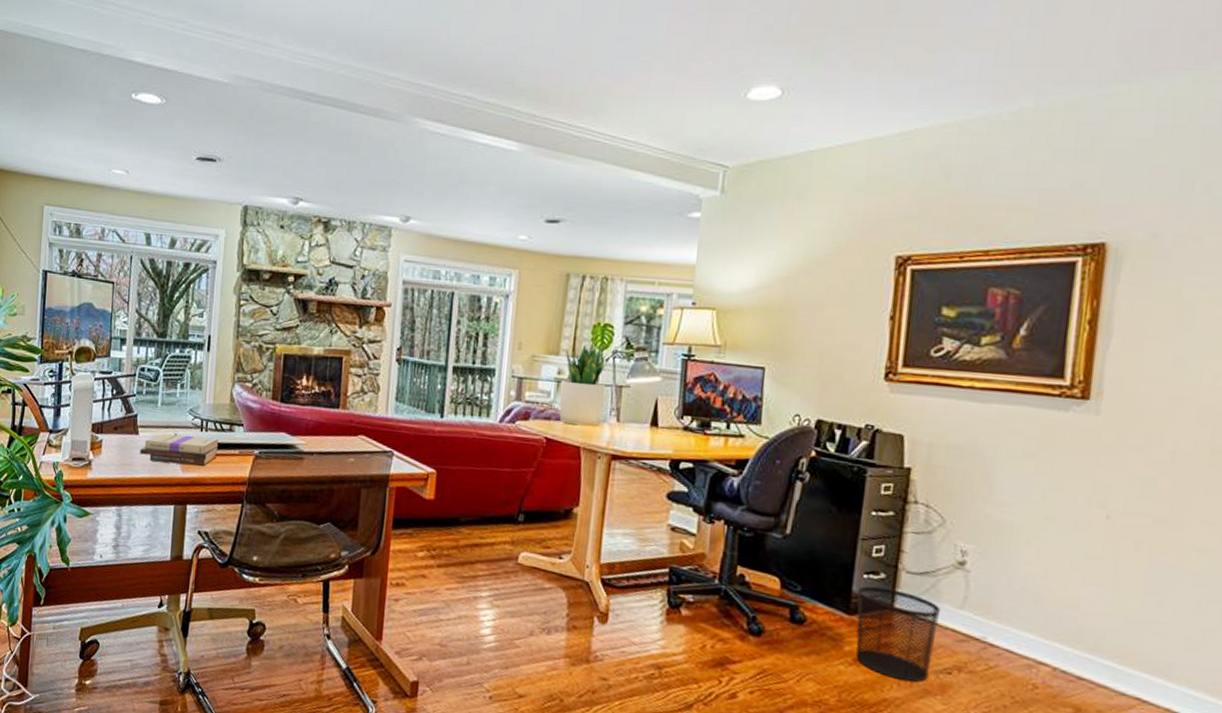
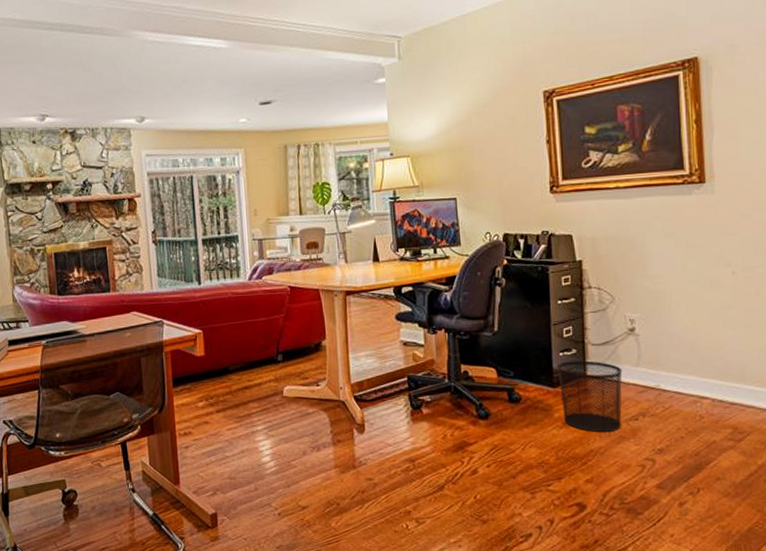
planter: present [559,341,608,427] -> none [293,198,333,272]

